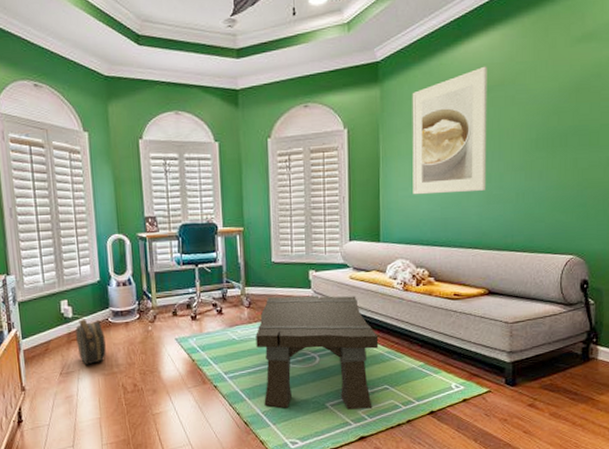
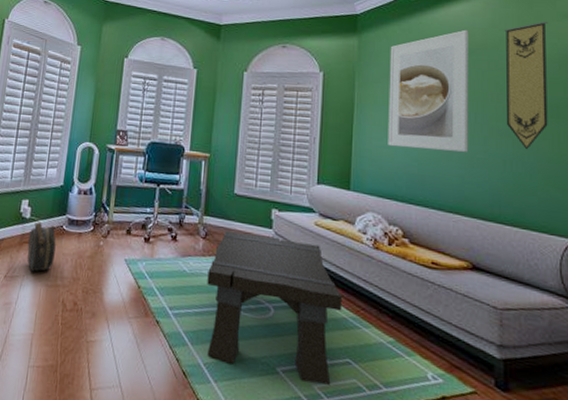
pennant: none [520,48,562,181] -> present [504,21,548,150]

